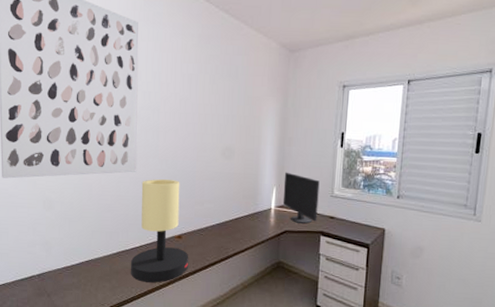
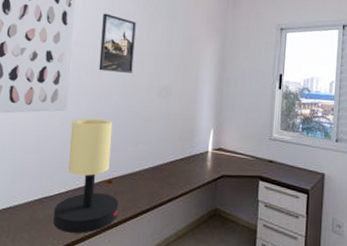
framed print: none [164,76,198,135] -> present [98,13,136,73]
monitor: present [282,172,320,224] -> none [220,113,258,168]

